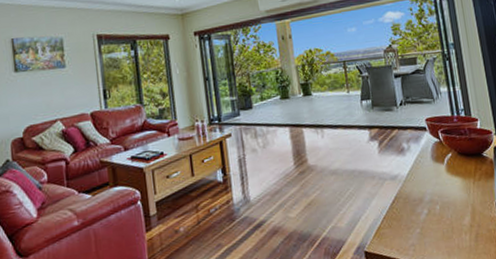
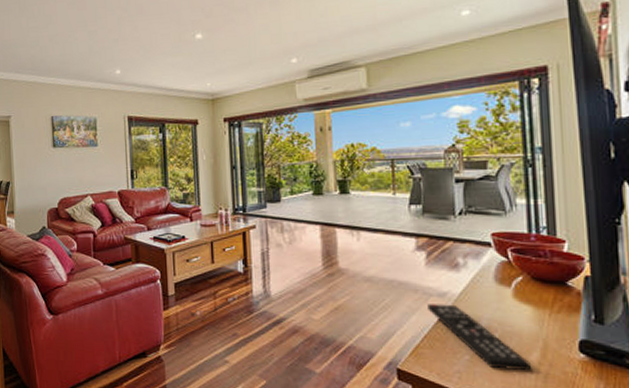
remote control: none [383,185,467,237] -> present [427,304,532,371]

